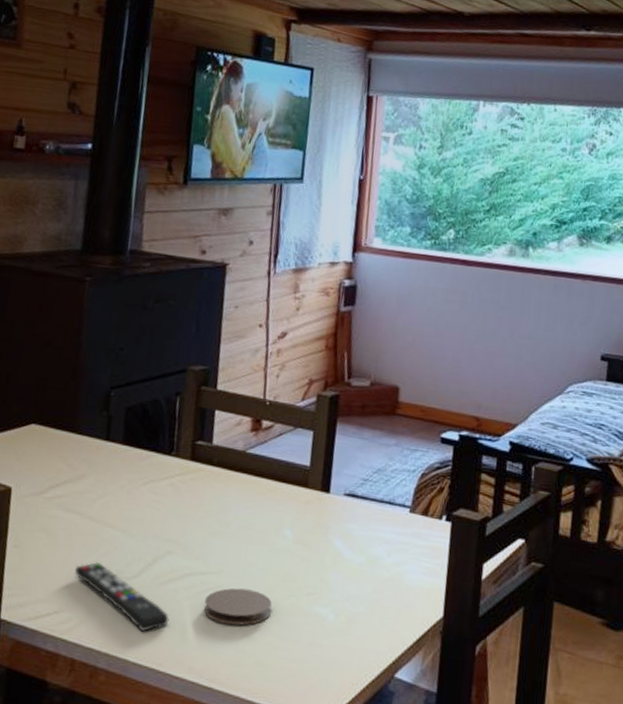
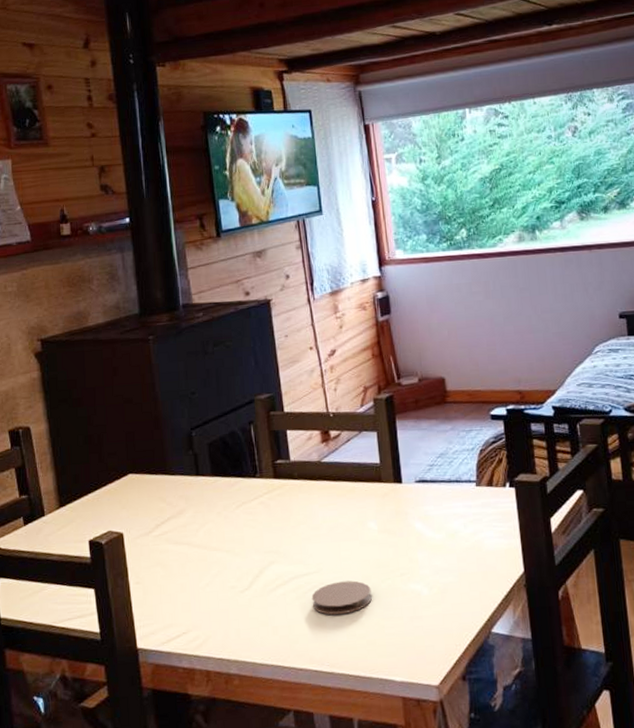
remote control: present [74,562,169,632] -> none [193,583,284,636]

